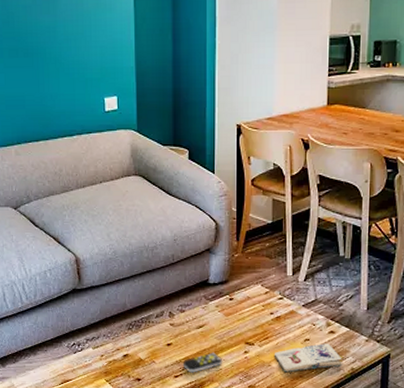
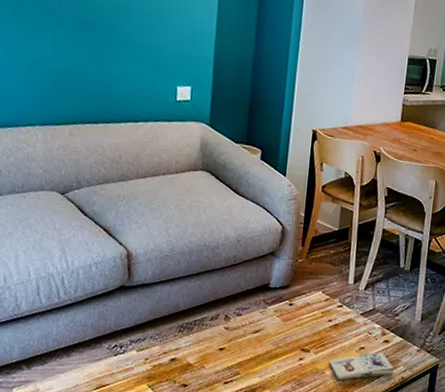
remote control: present [182,352,222,373] -> none [234,358,276,379]

